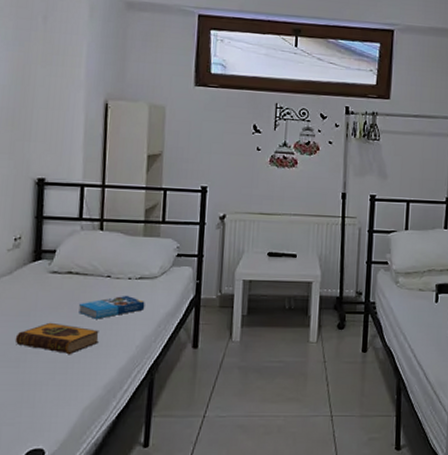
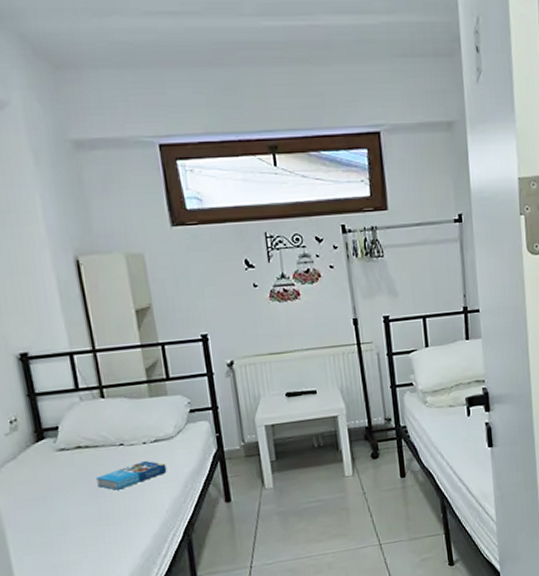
hardback book: present [15,322,99,354] -> none [35,500,126,530]

